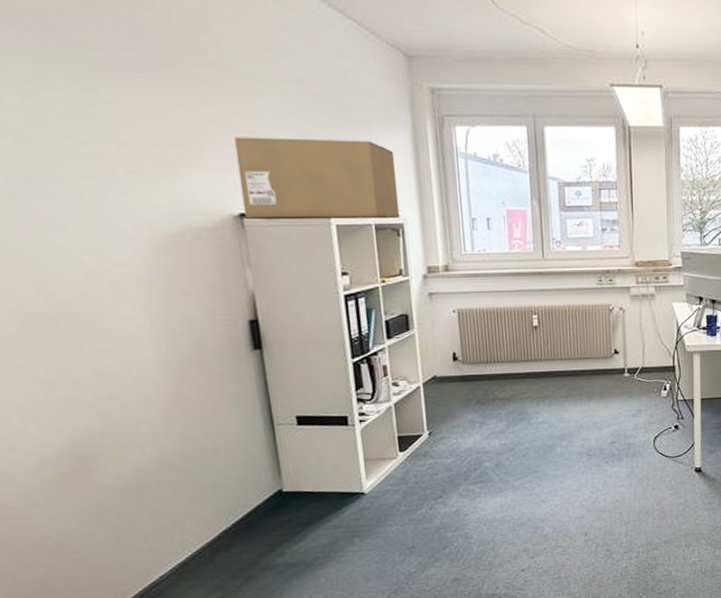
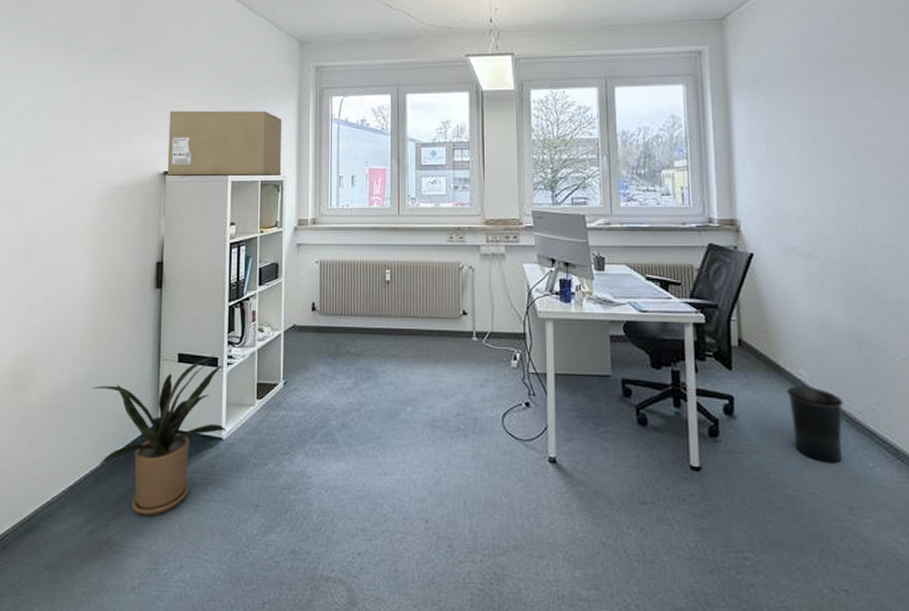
house plant: none [188,413,368,576] -> present [92,355,227,516]

